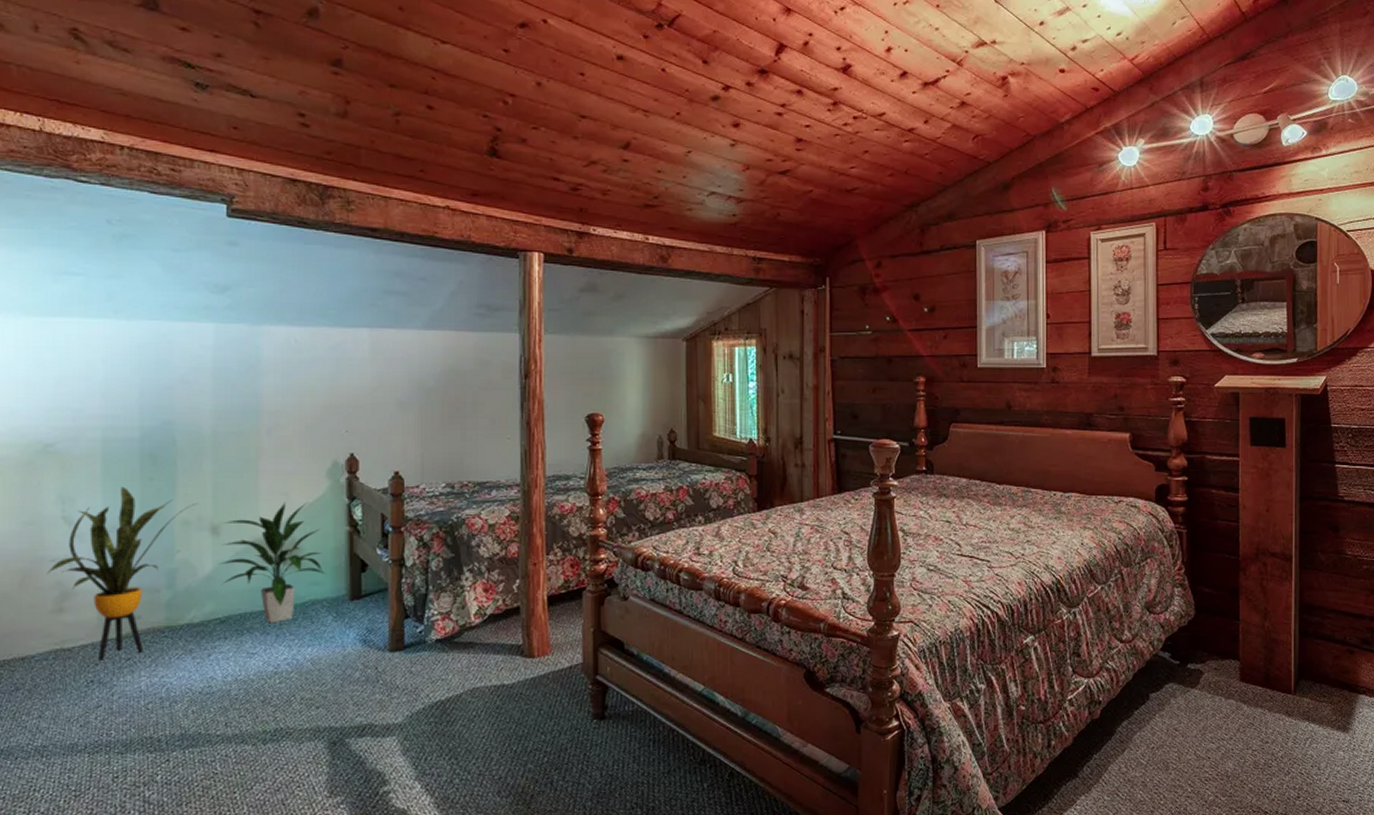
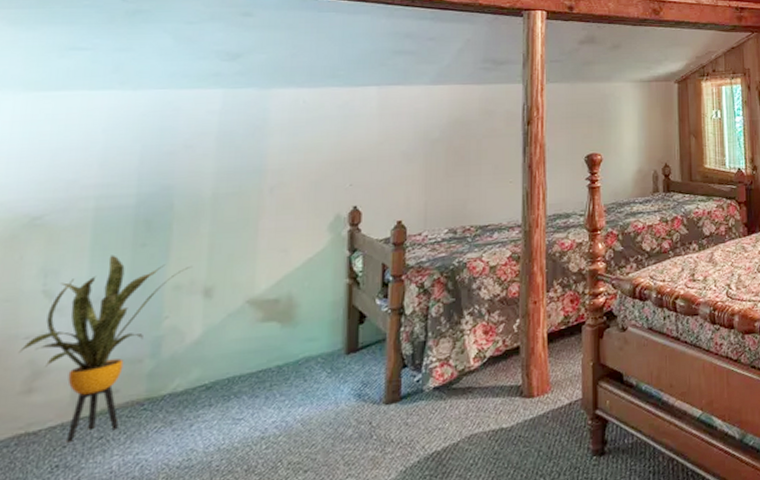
indoor plant: present [219,501,327,624] -> none [210,256,323,386]

